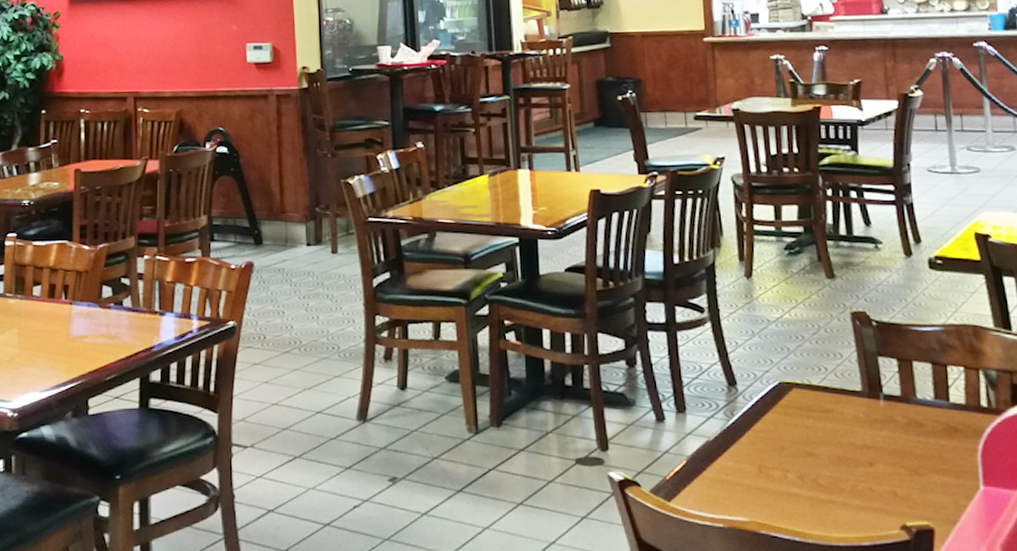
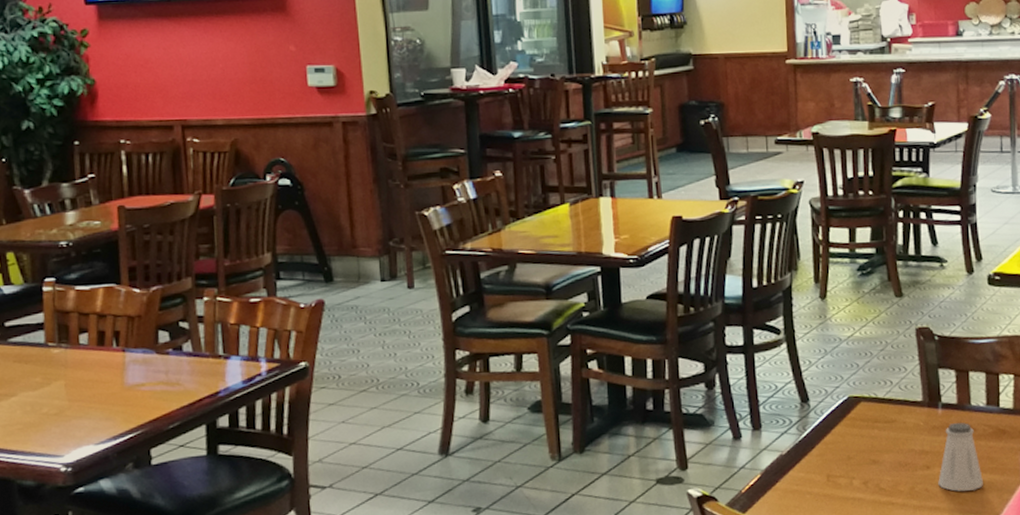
saltshaker: none [883,417,936,493] -> present [938,422,983,492]

